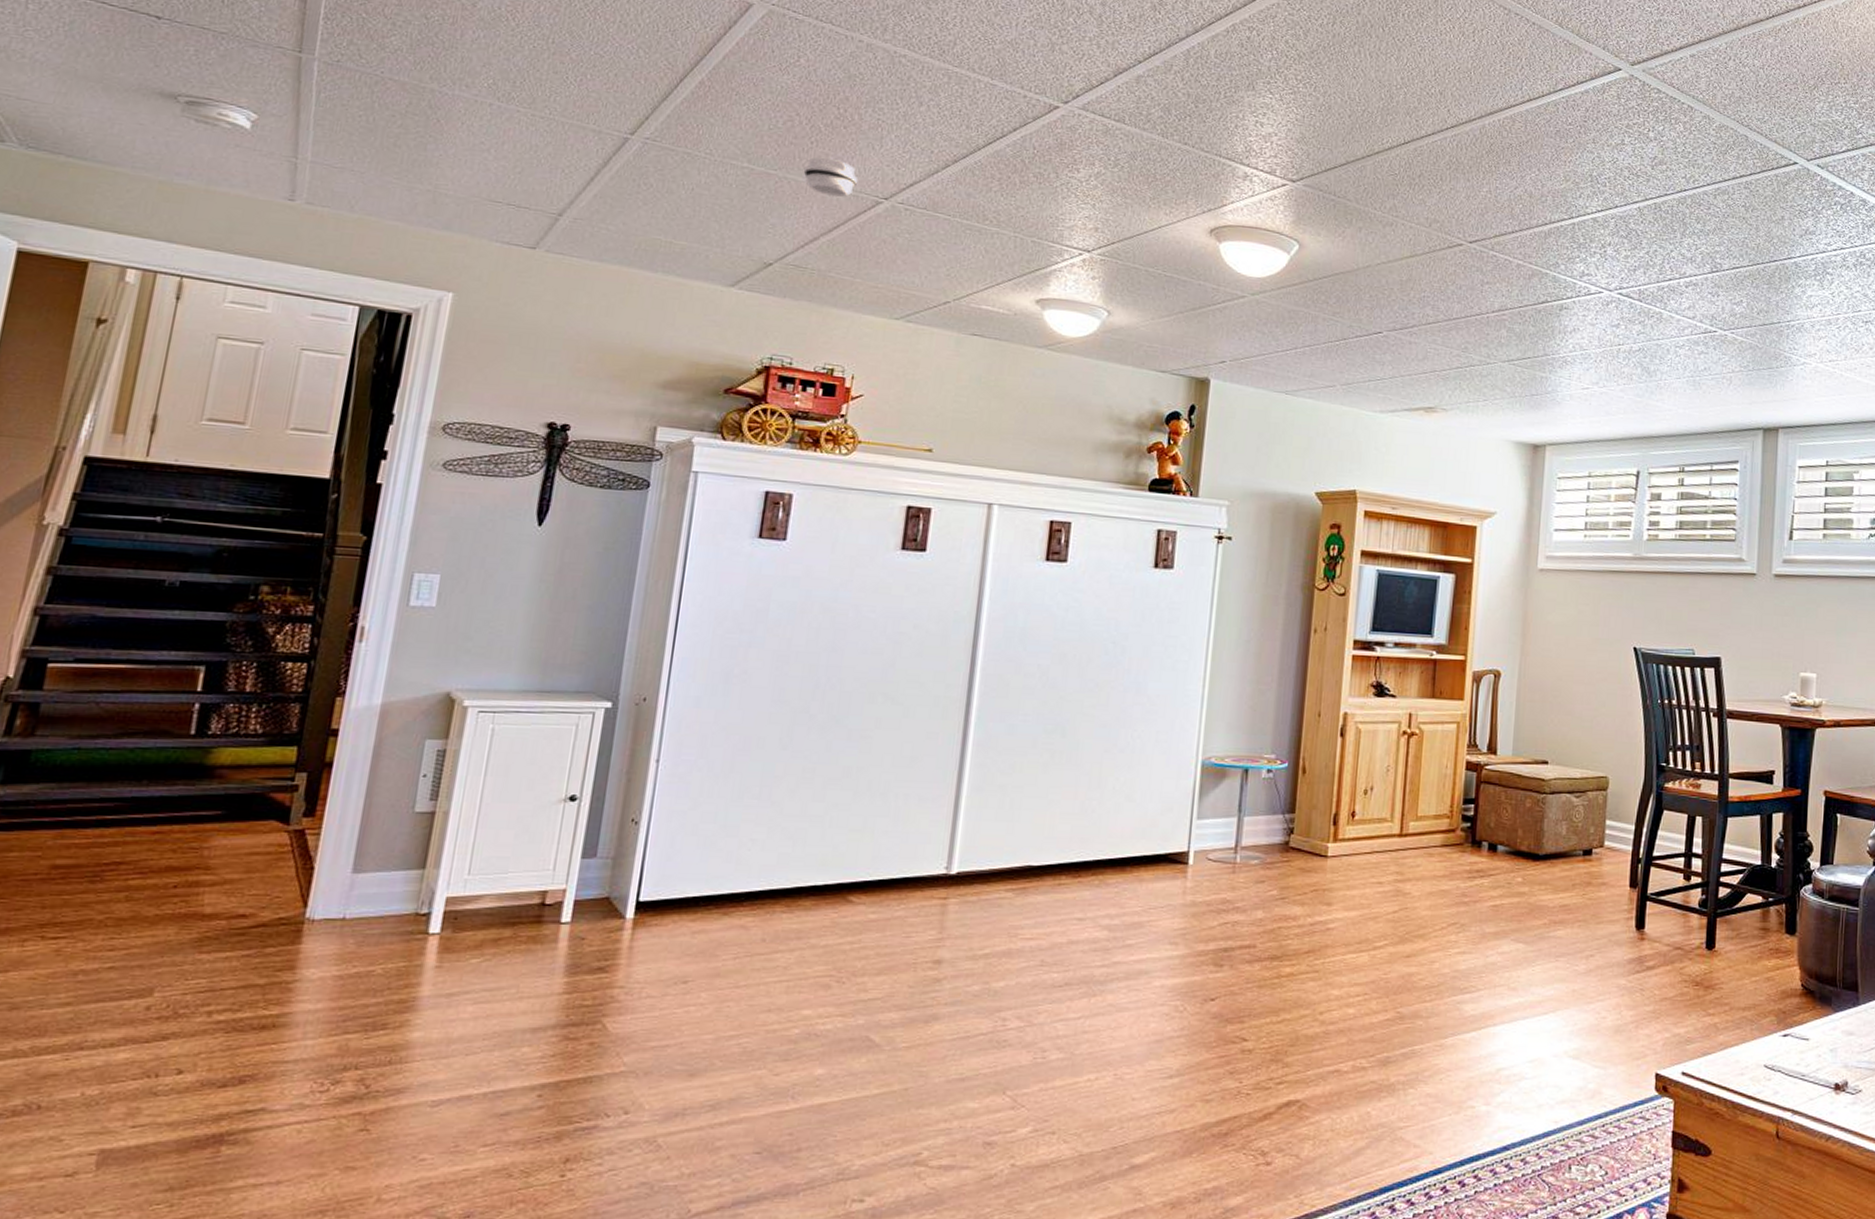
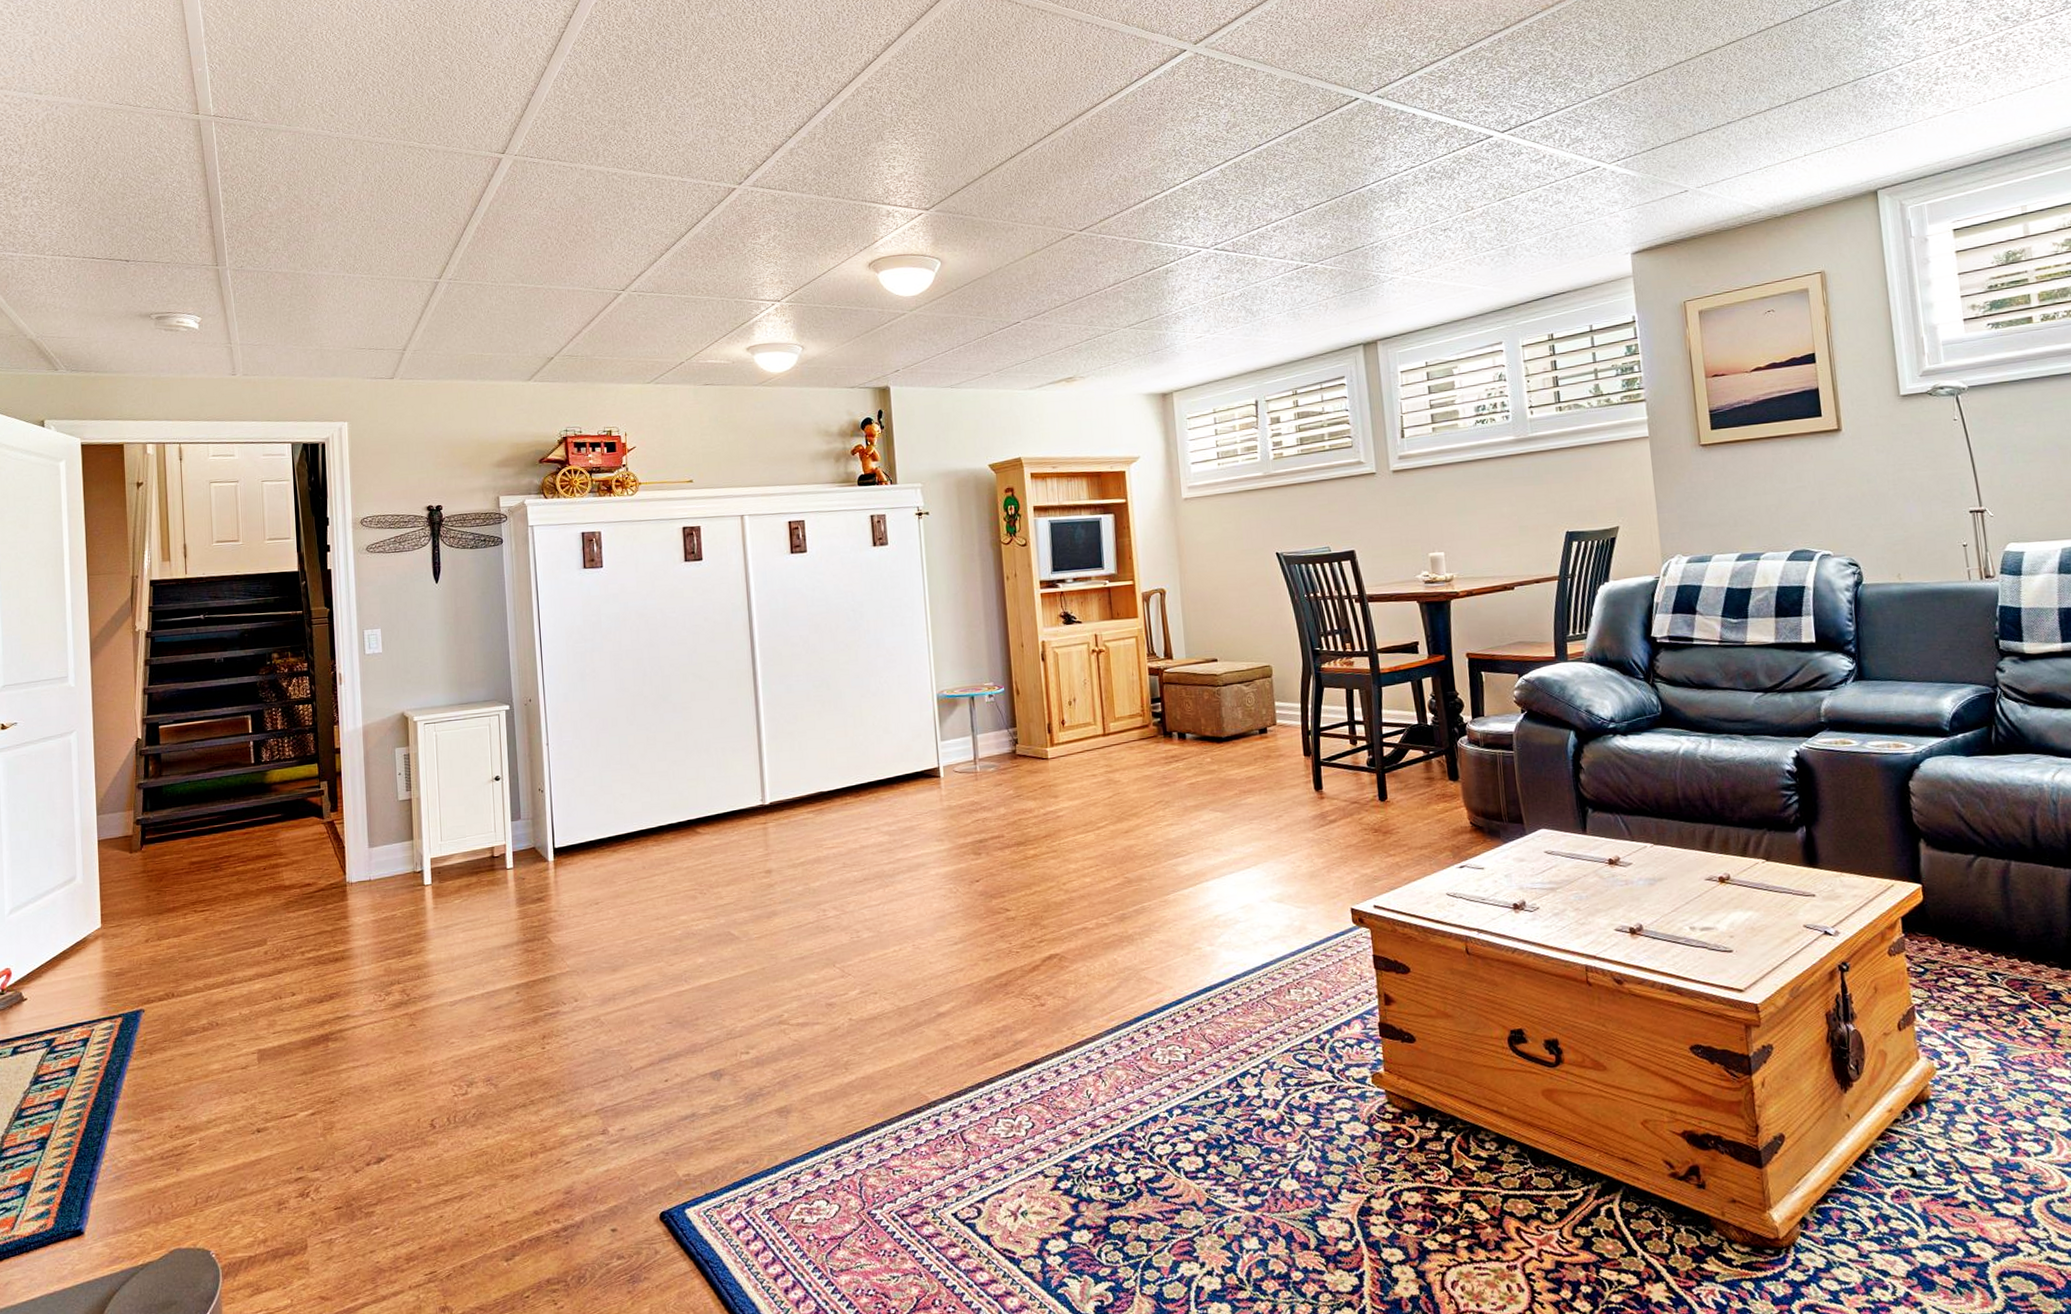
smoke detector: present [803,157,859,197] -> none [561,267,601,296]

